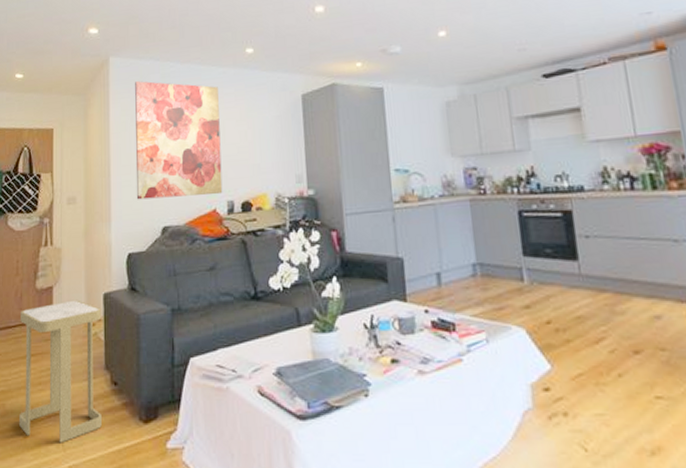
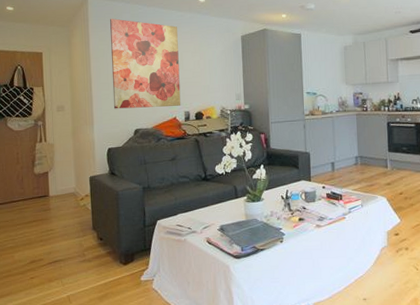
side table: present [19,299,102,443] -> none [22,181,91,281]

